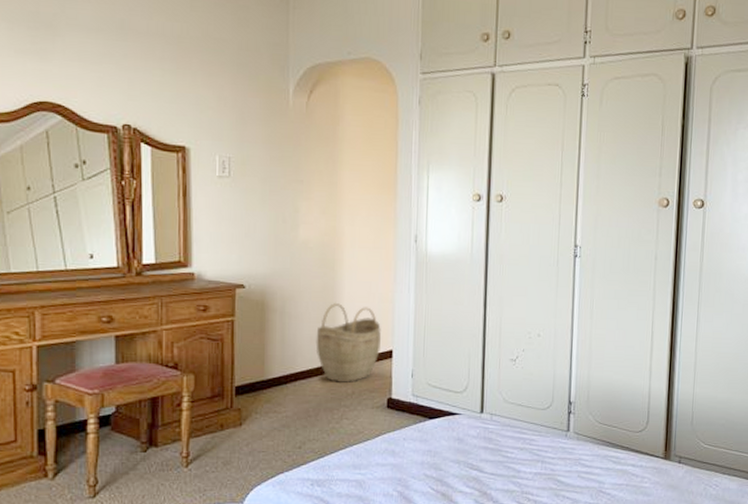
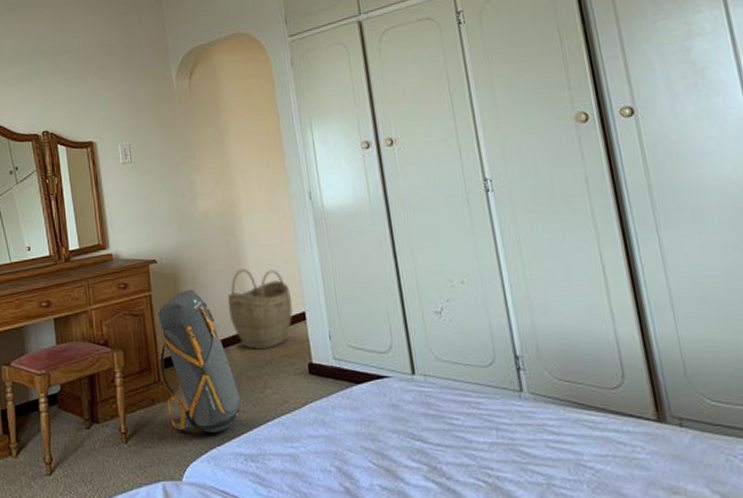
backpack: none [233,318,316,459] -> present [158,289,241,433]

